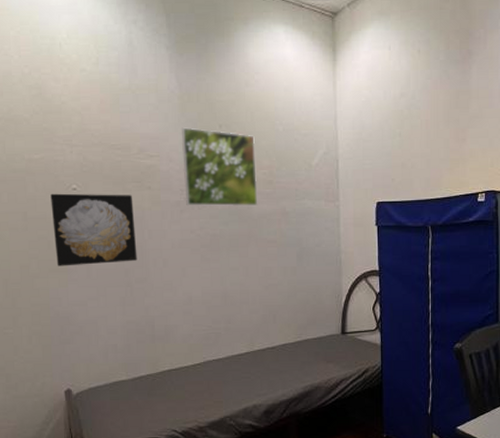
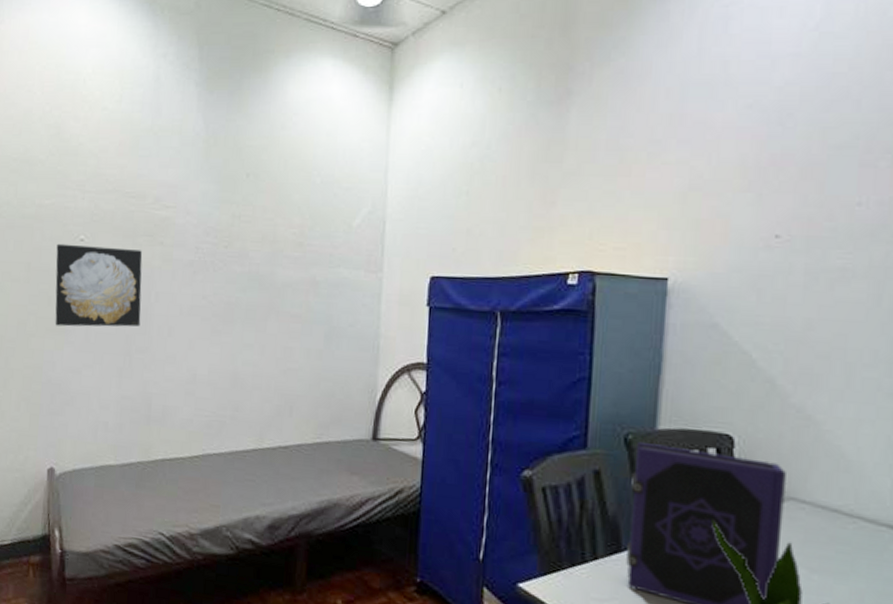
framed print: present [182,127,258,207] -> none [199,175,286,272]

